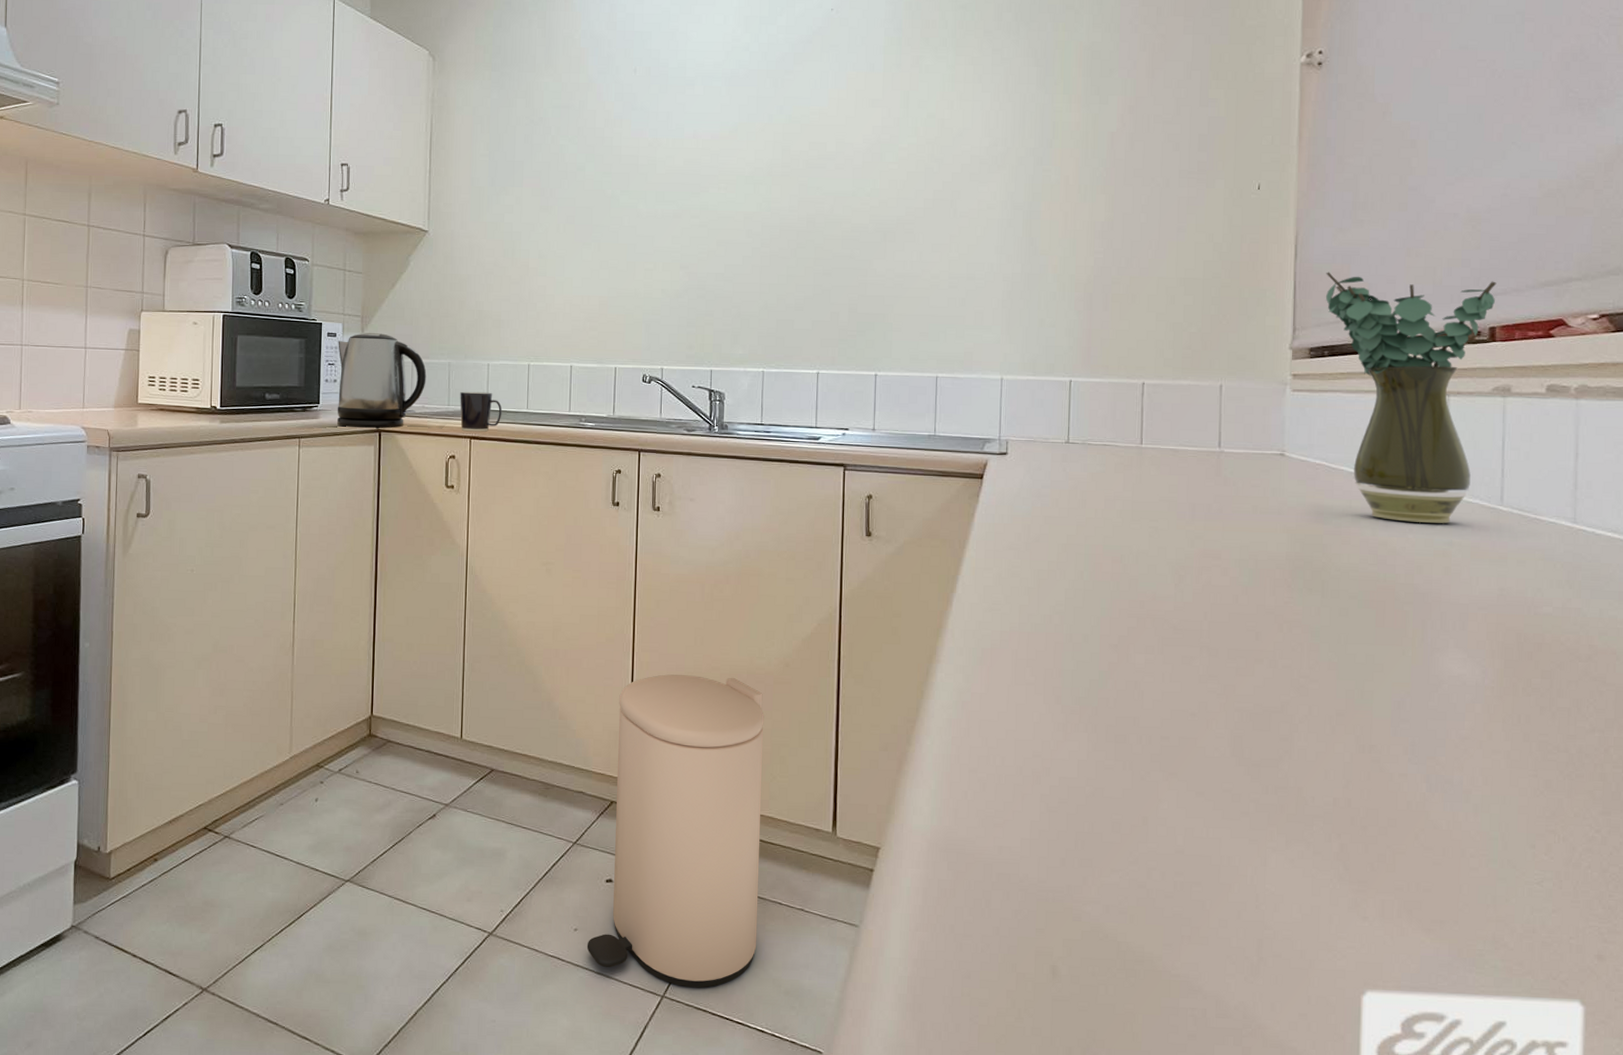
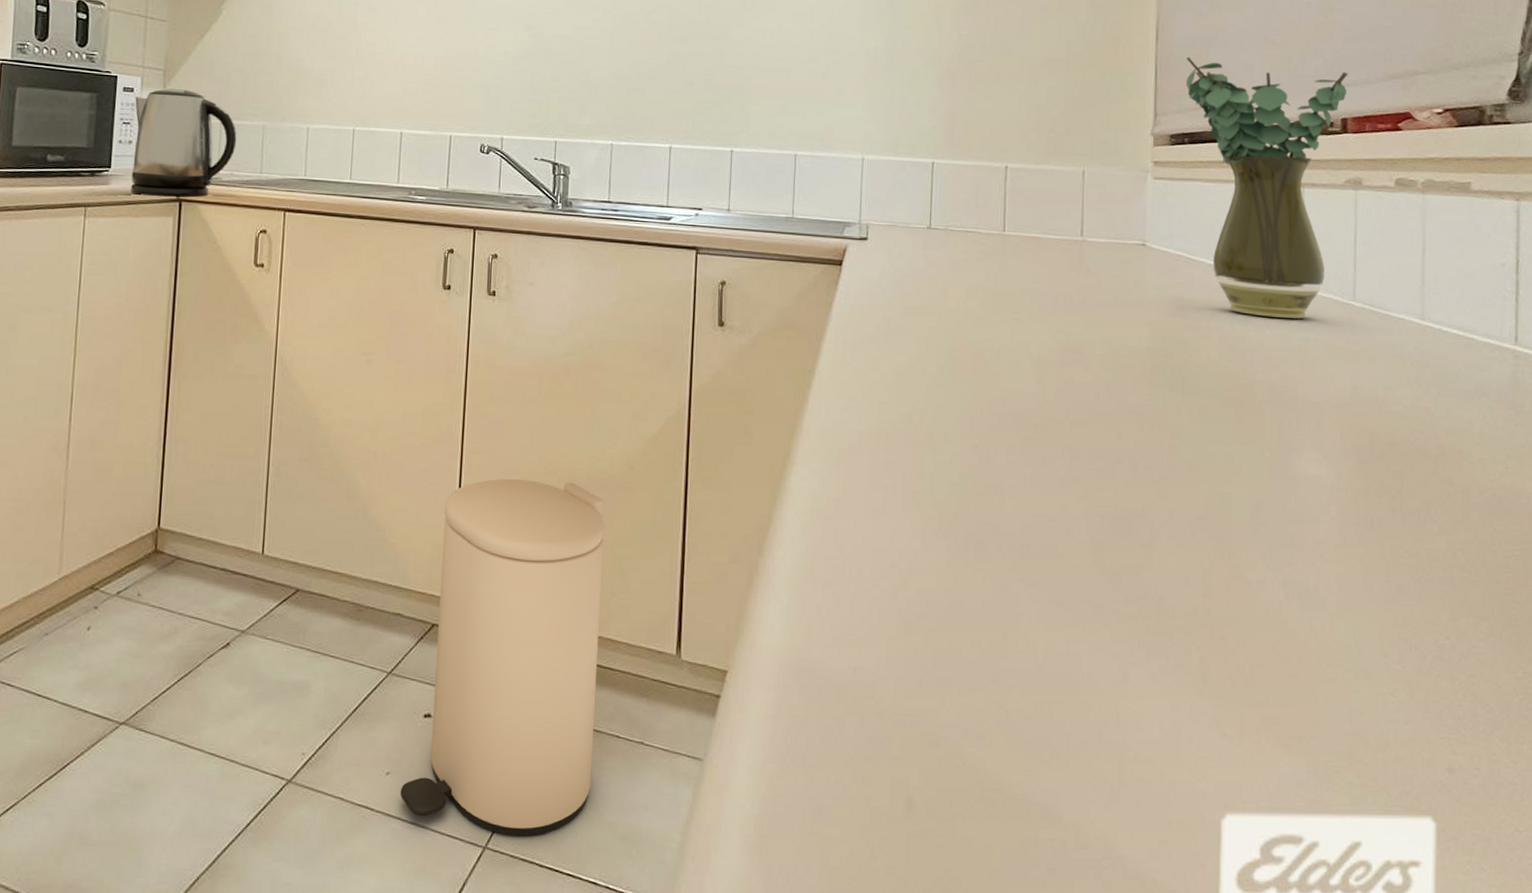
mug: present [460,391,502,433] -> none [273,157,322,205]

